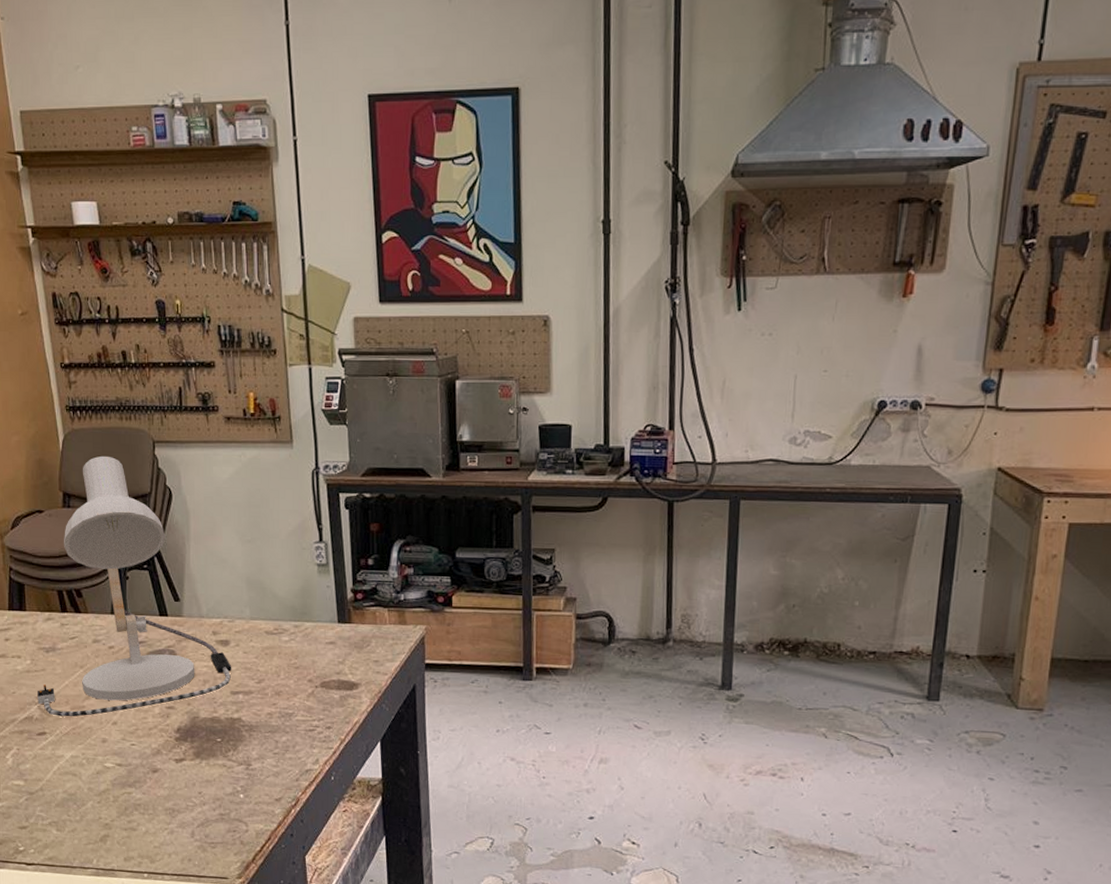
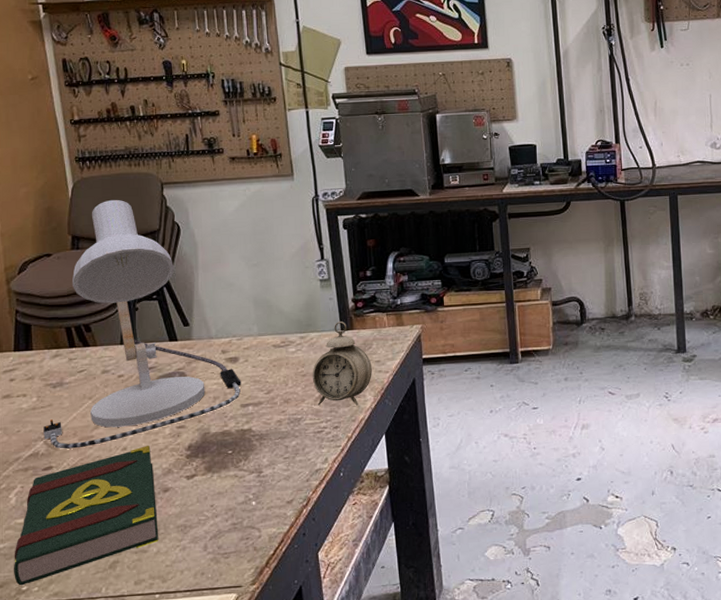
book: none [11,723,148,846] -> present [14,446,159,586]
alarm clock: none [305,613,369,707] -> present [312,321,372,406]

